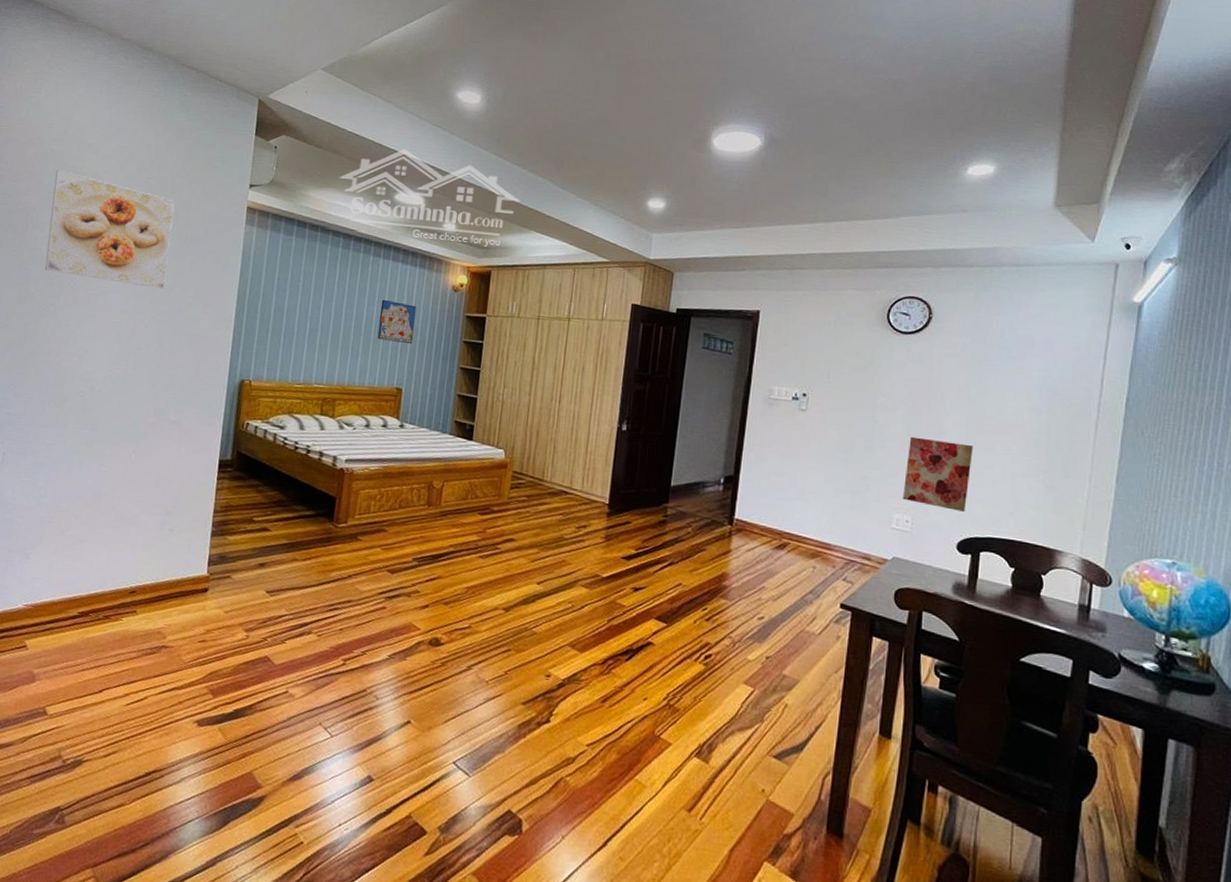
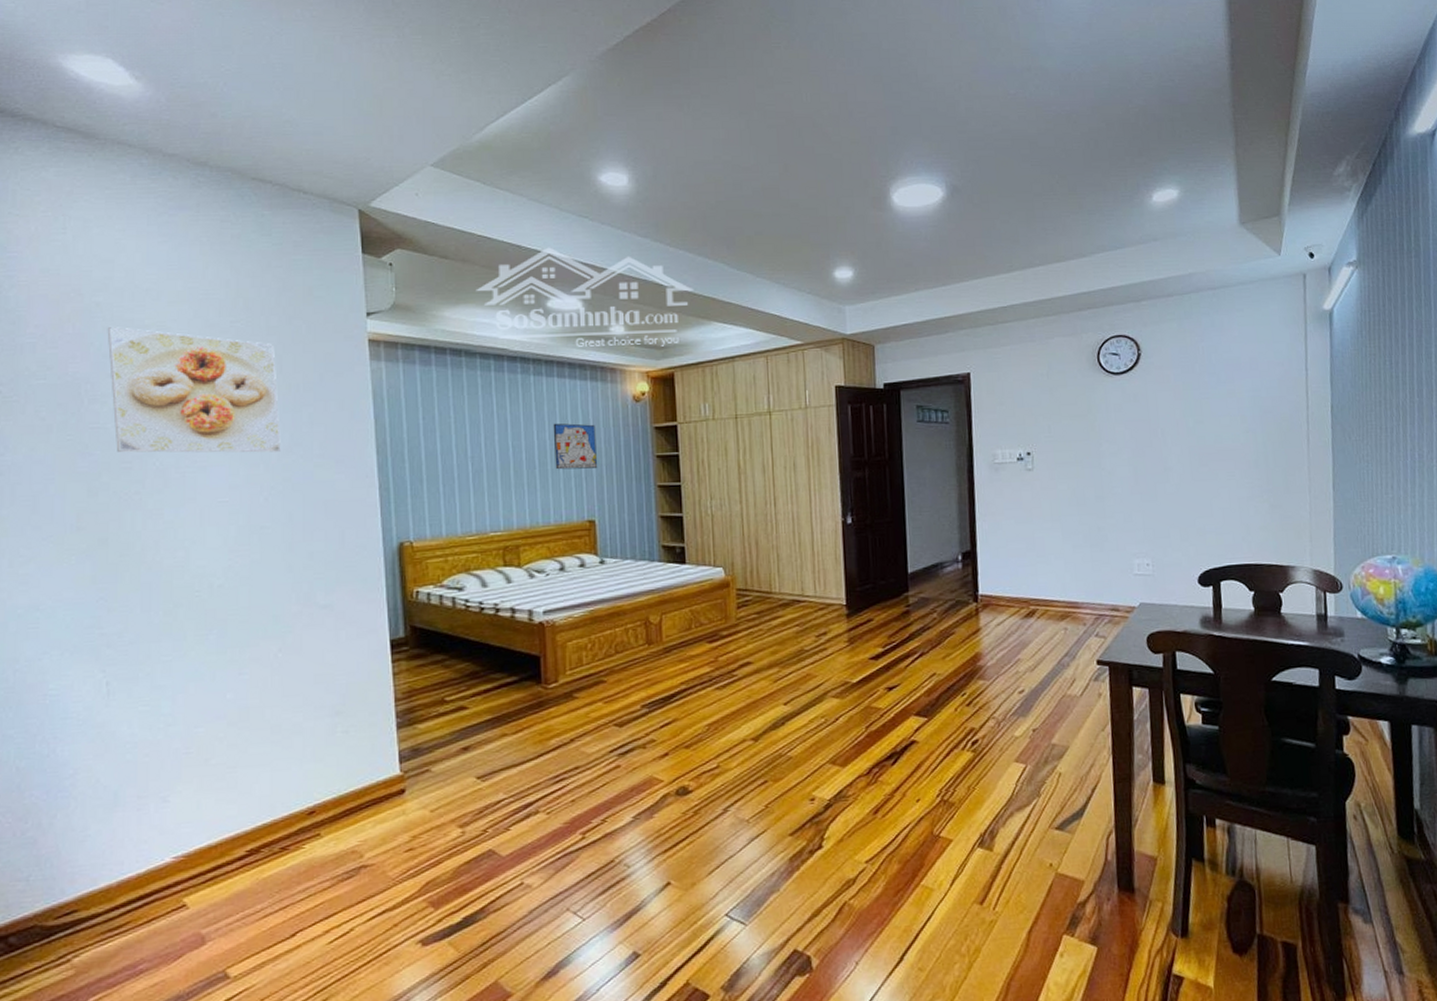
wall art: present [903,436,974,512] -> none [1138,476,1201,546]

